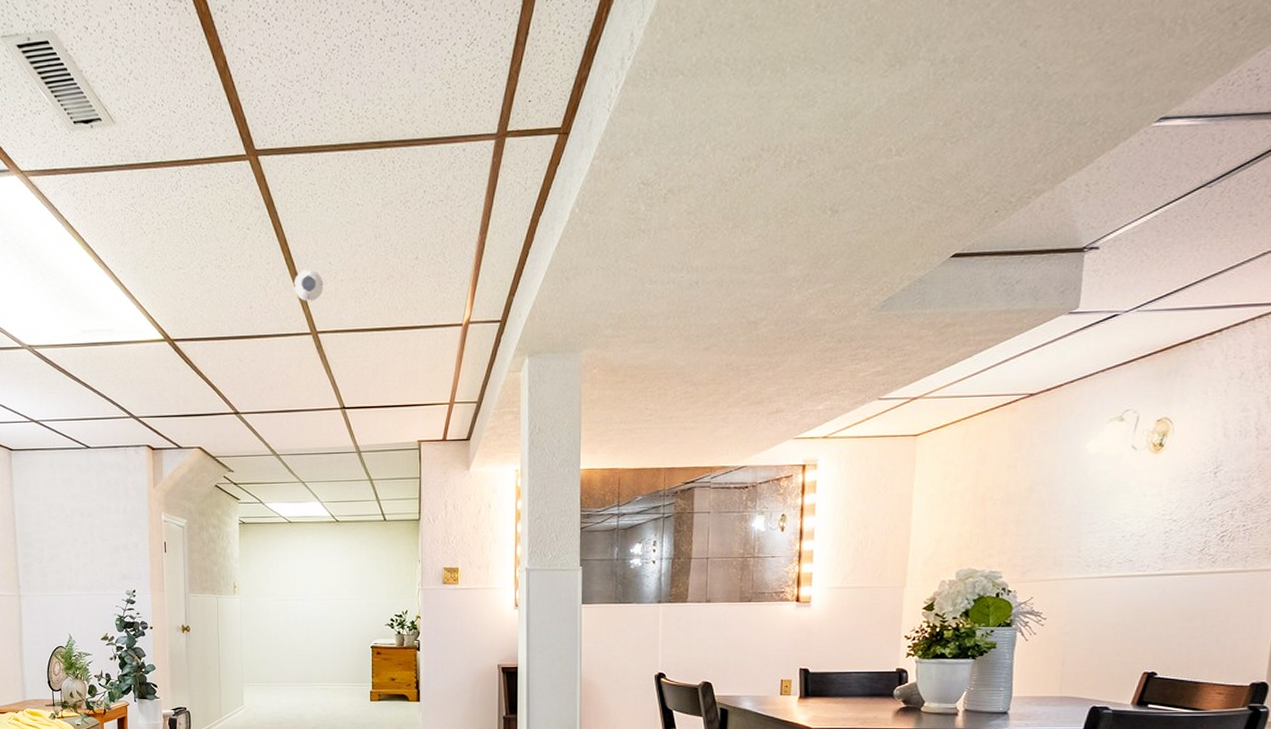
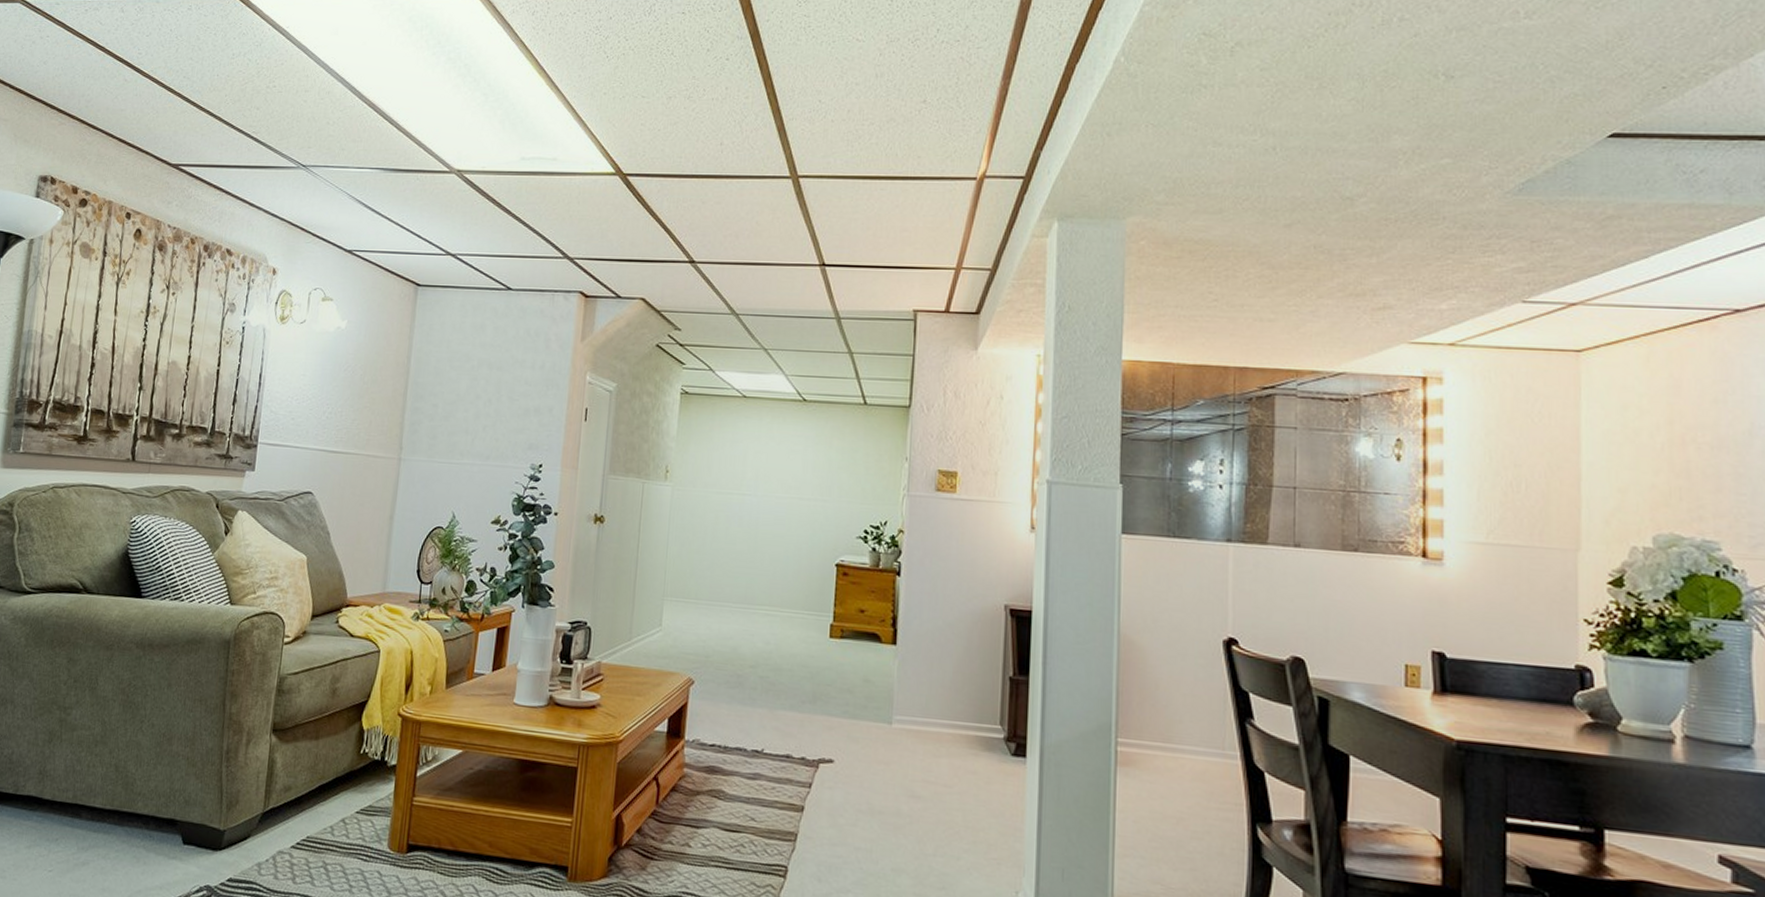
smoke detector: present [294,269,324,302] -> none [774,107,811,142]

